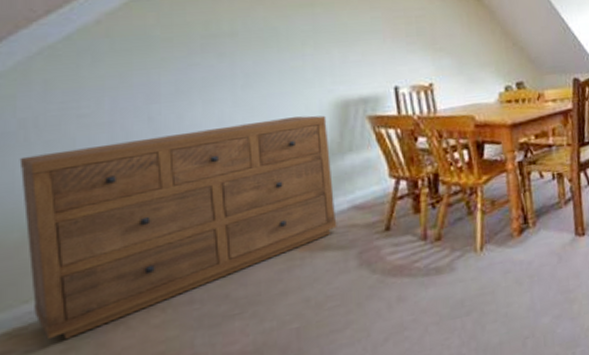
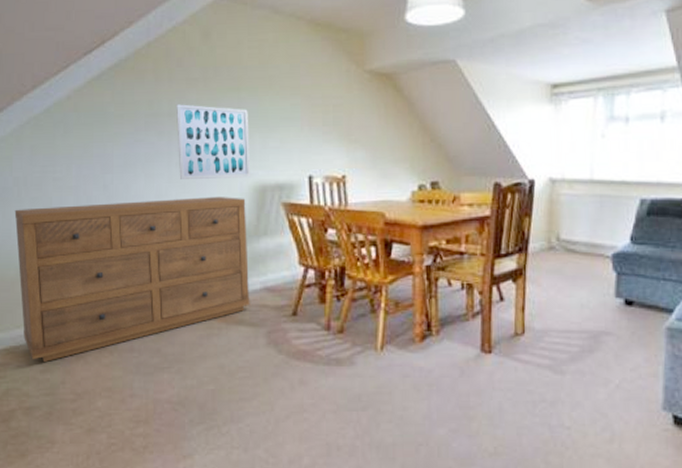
wall art: none [240,22,331,102] -> present [177,104,251,179]

